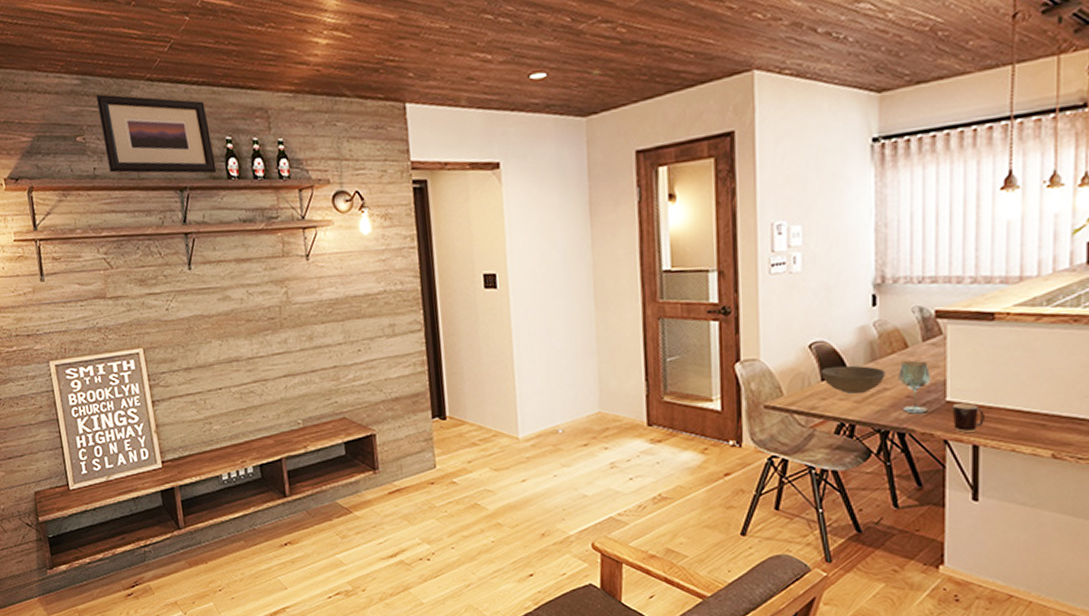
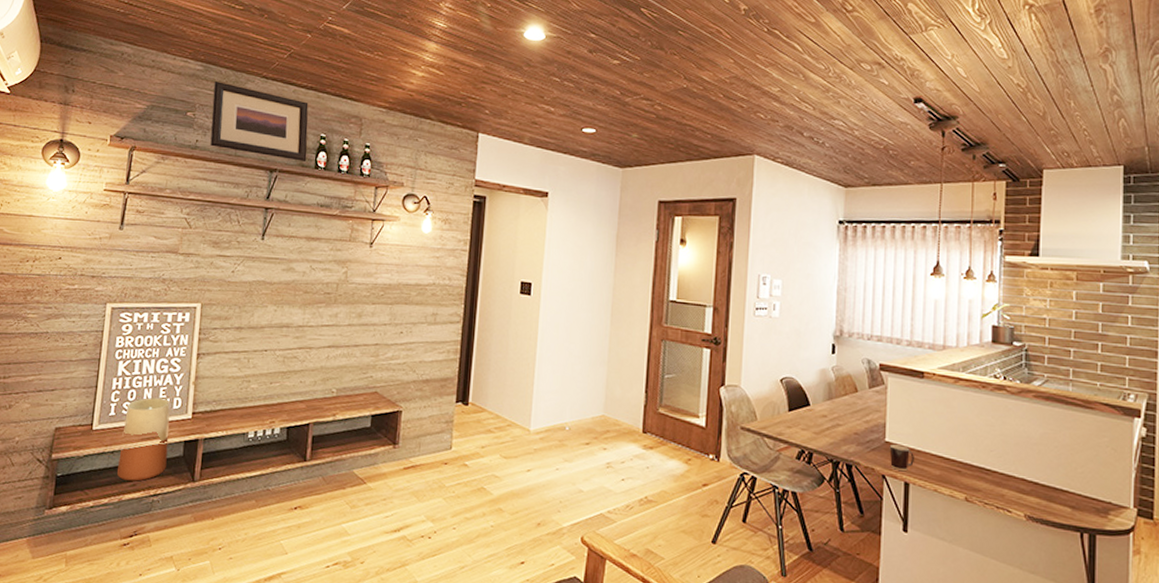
vase: none [96,451,150,535] -> present [117,398,171,481]
bowl: present [821,365,885,394] -> none [788,400,839,426]
wine glass: present [898,361,932,414] -> none [848,403,875,450]

